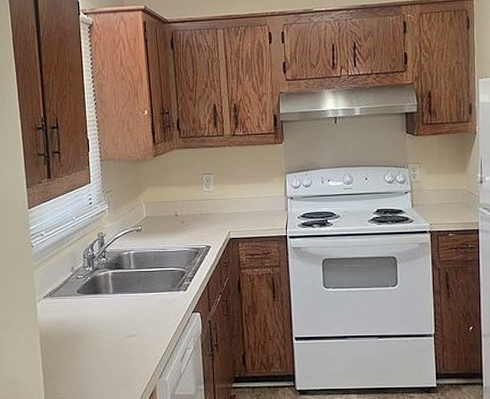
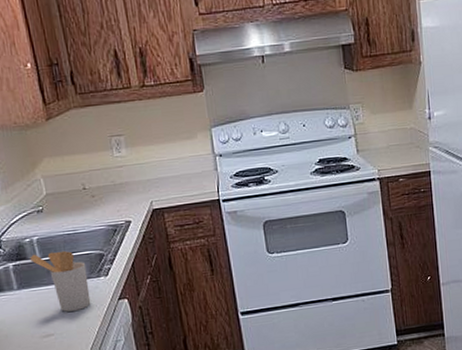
utensil holder: none [126,265,170,317] -> present [30,250,91,312]

